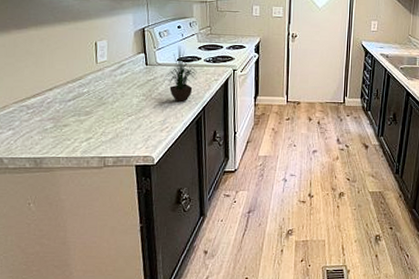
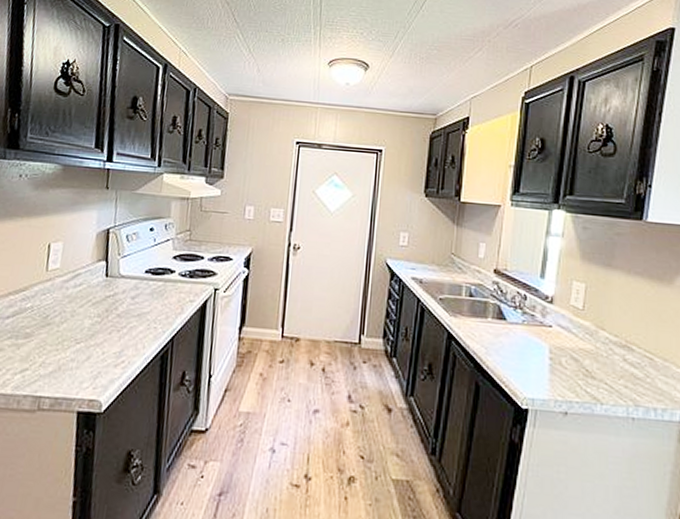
potted plant: present [162,45,197,103] -> none [124,253,169,329]

